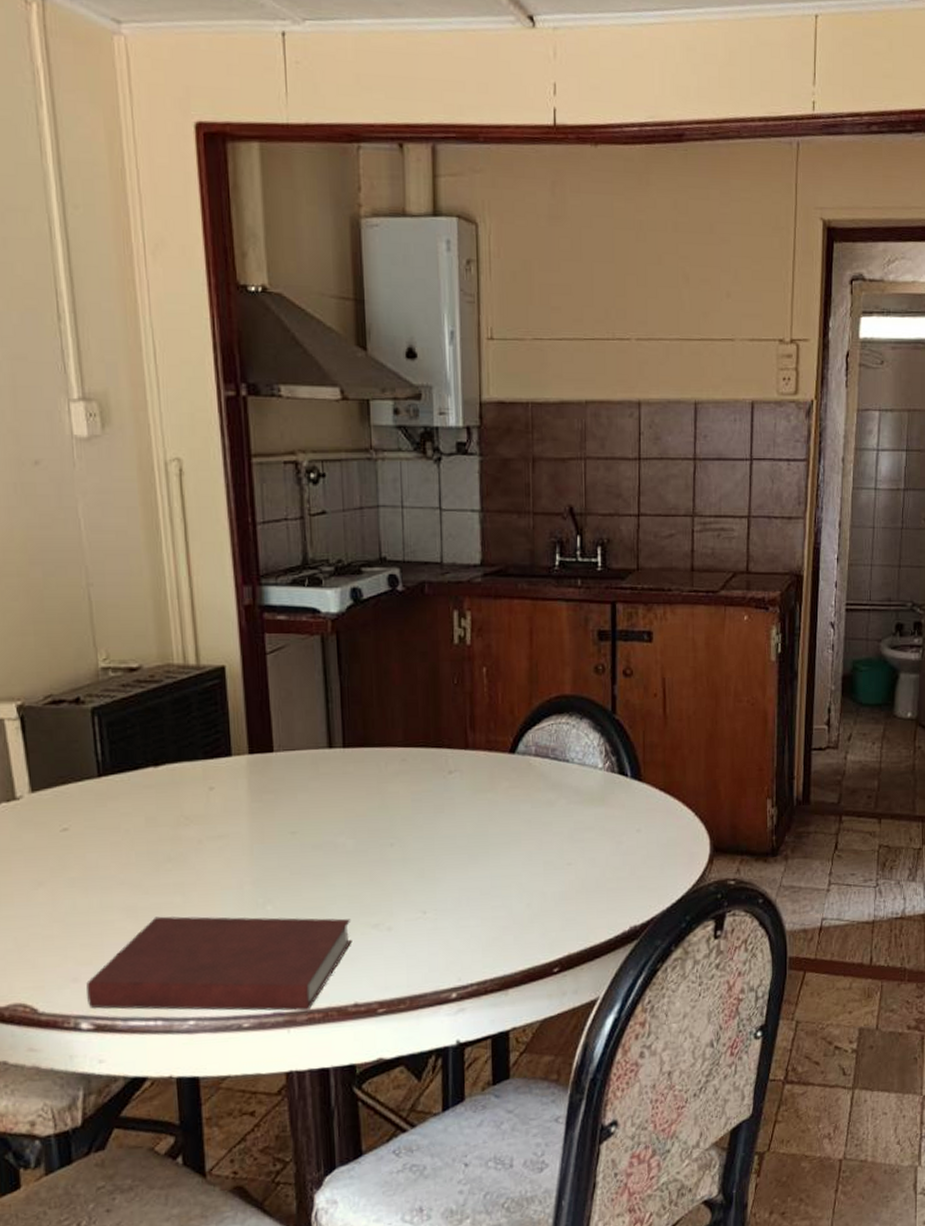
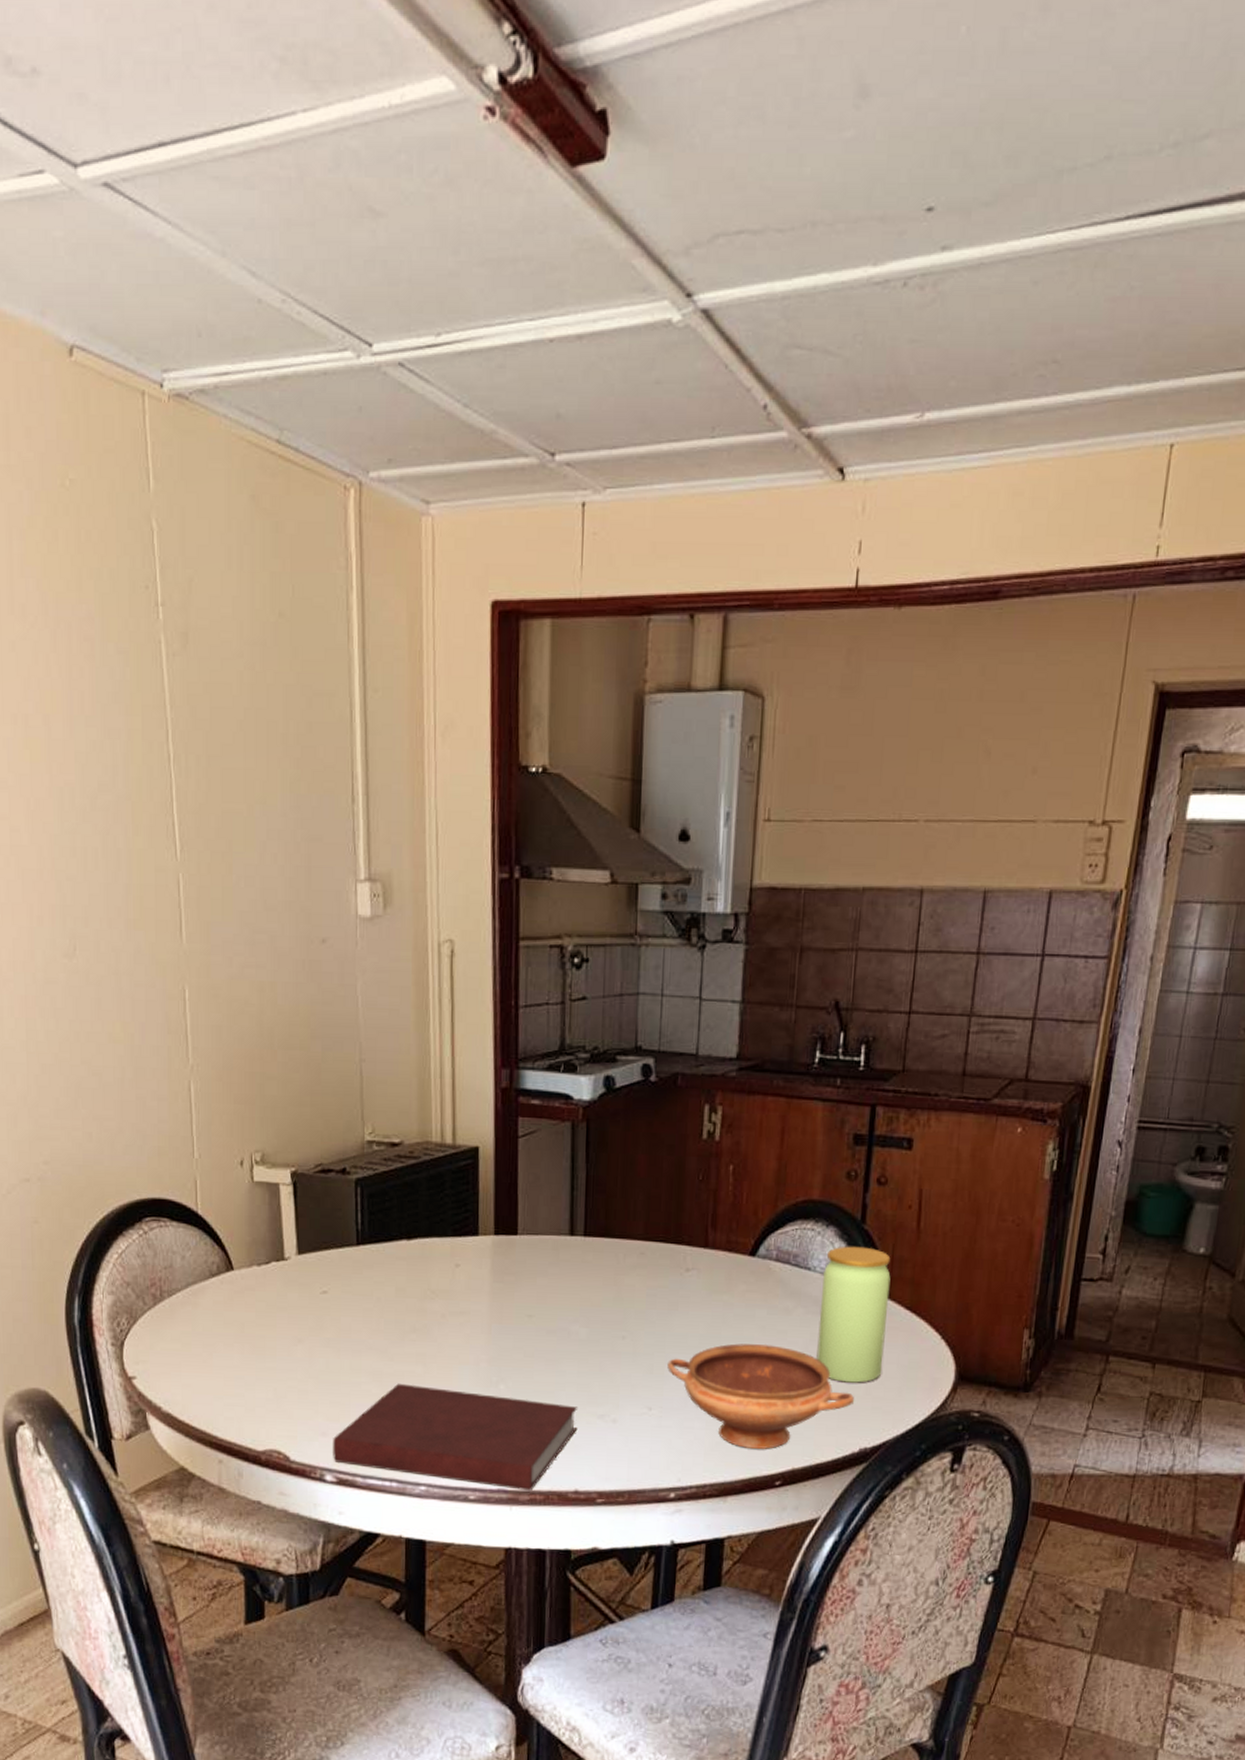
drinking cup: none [438,836,620,940] -> present [667,1343,854,1449]
jar: none [580,735,644,866] -> present [816,1246,891,1383]

